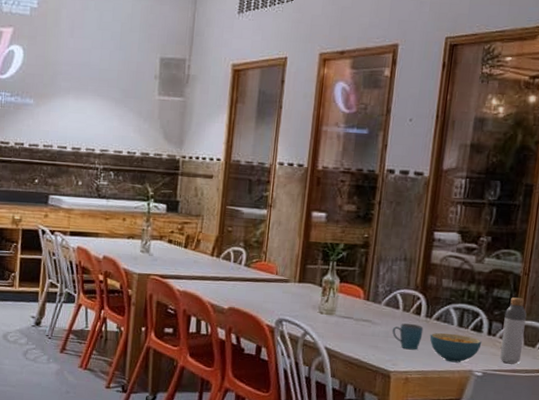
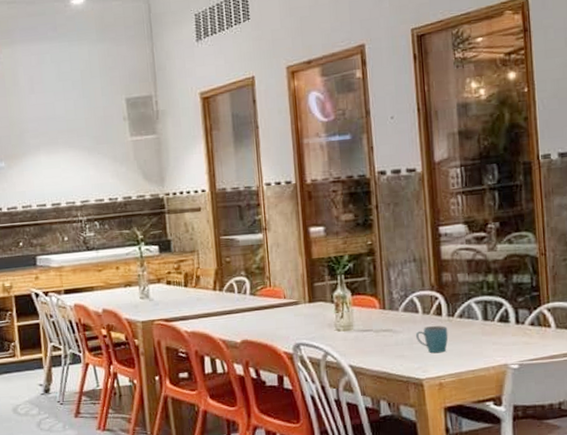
cereal bowl: present [429,332,482,363] -> none [456,328,512,359]
bottle: present [499,297,527,364] -> none [529,280,556,351]

